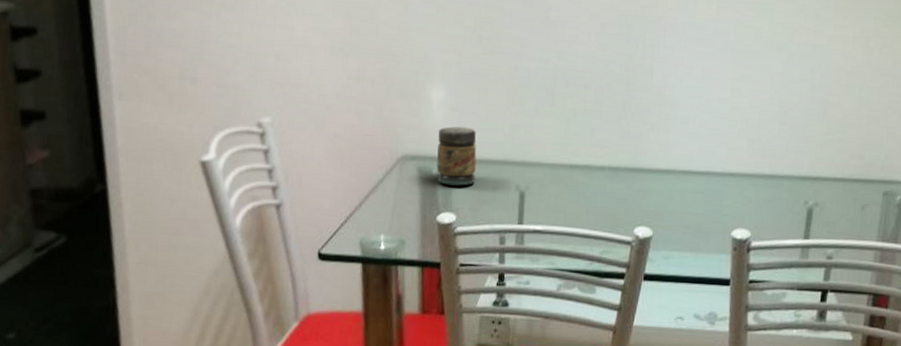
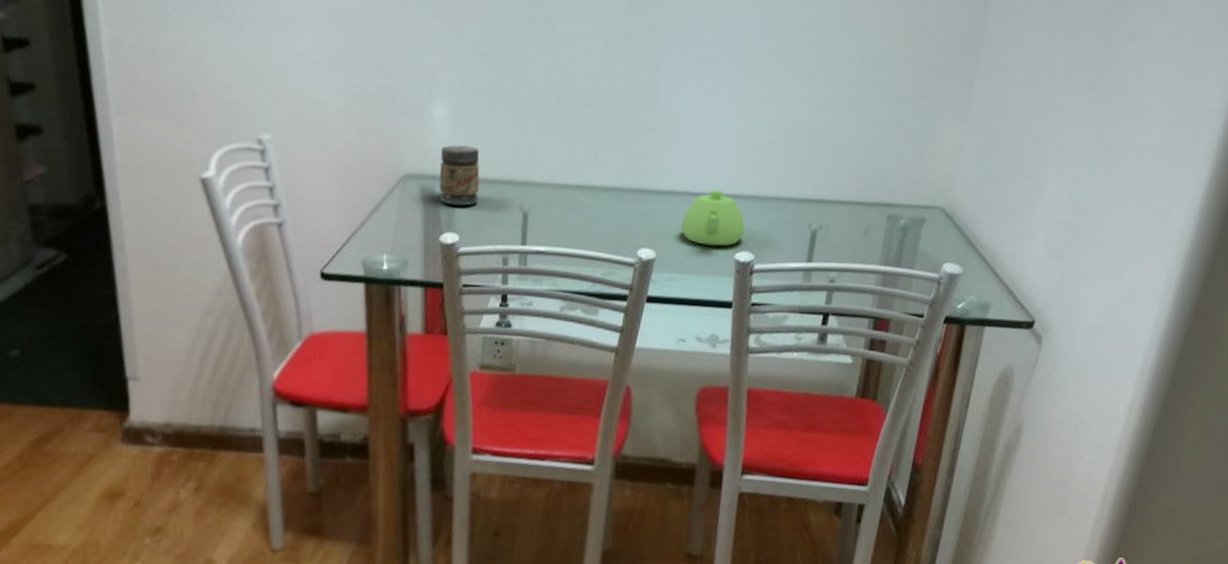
teapot: none [677,167,741,224] -> present [681,189,745,246]

